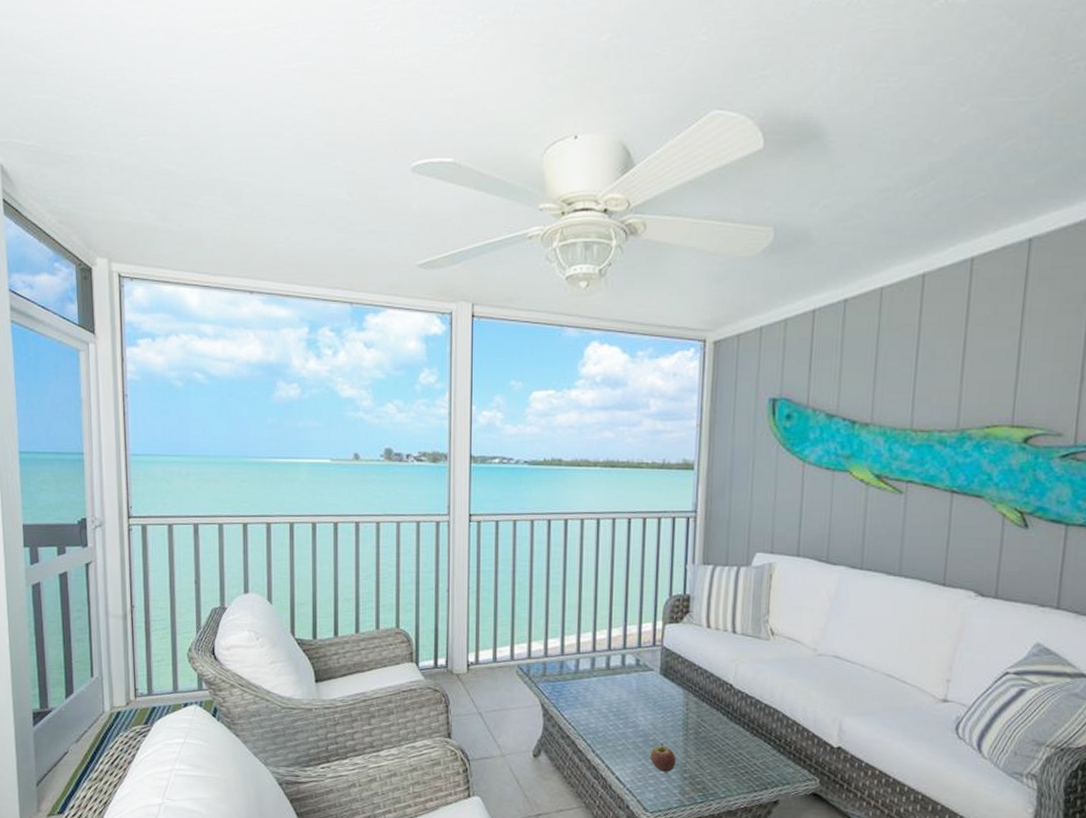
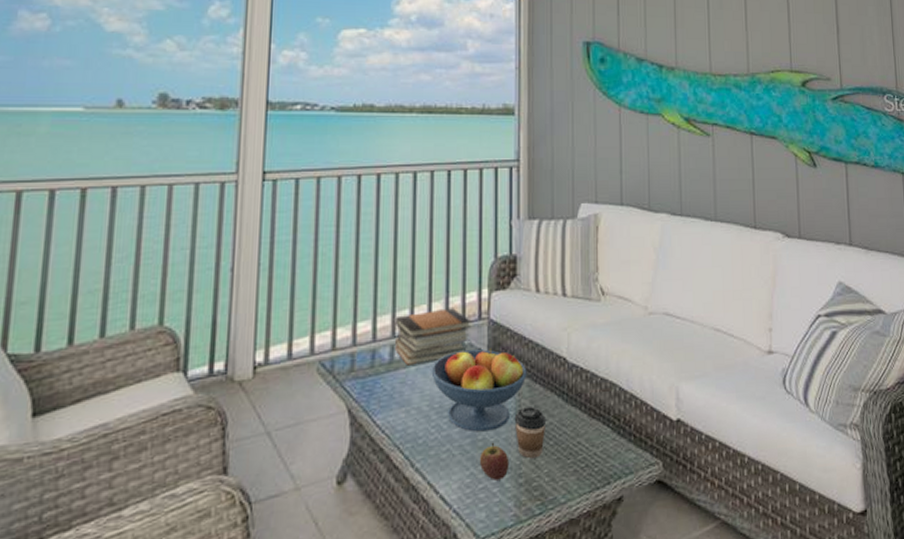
book stack: none [579,634,647,676] -> present [394,308,472,366]
fruit bowl: none [610,669,695,734] -> present [431,347,527,432]
coffee cup: none [682,719,712,761] -> present [514,405,547,459]

